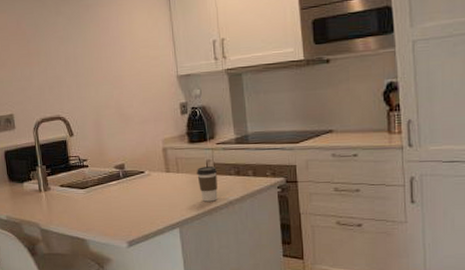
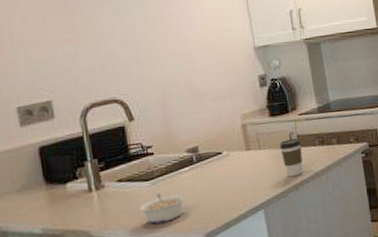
legume: none [76,201,113,226] -> present [139,193,186,224]

